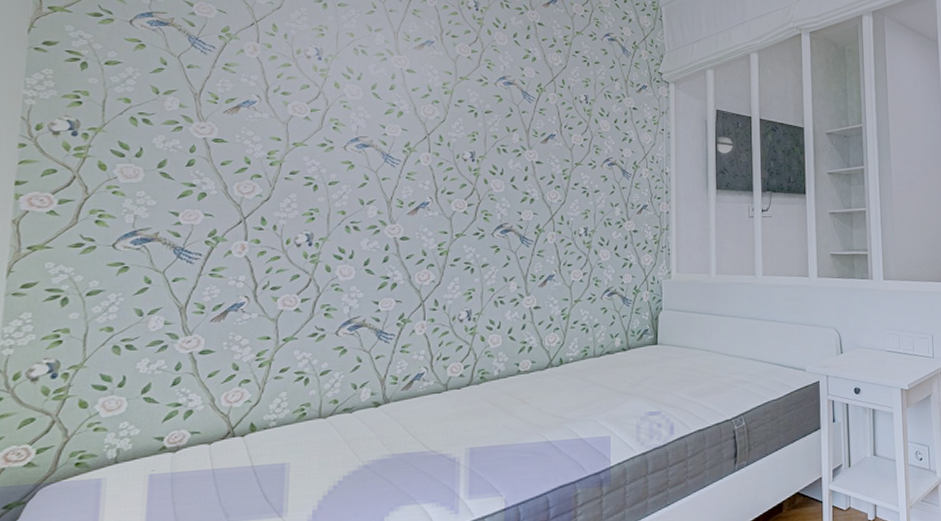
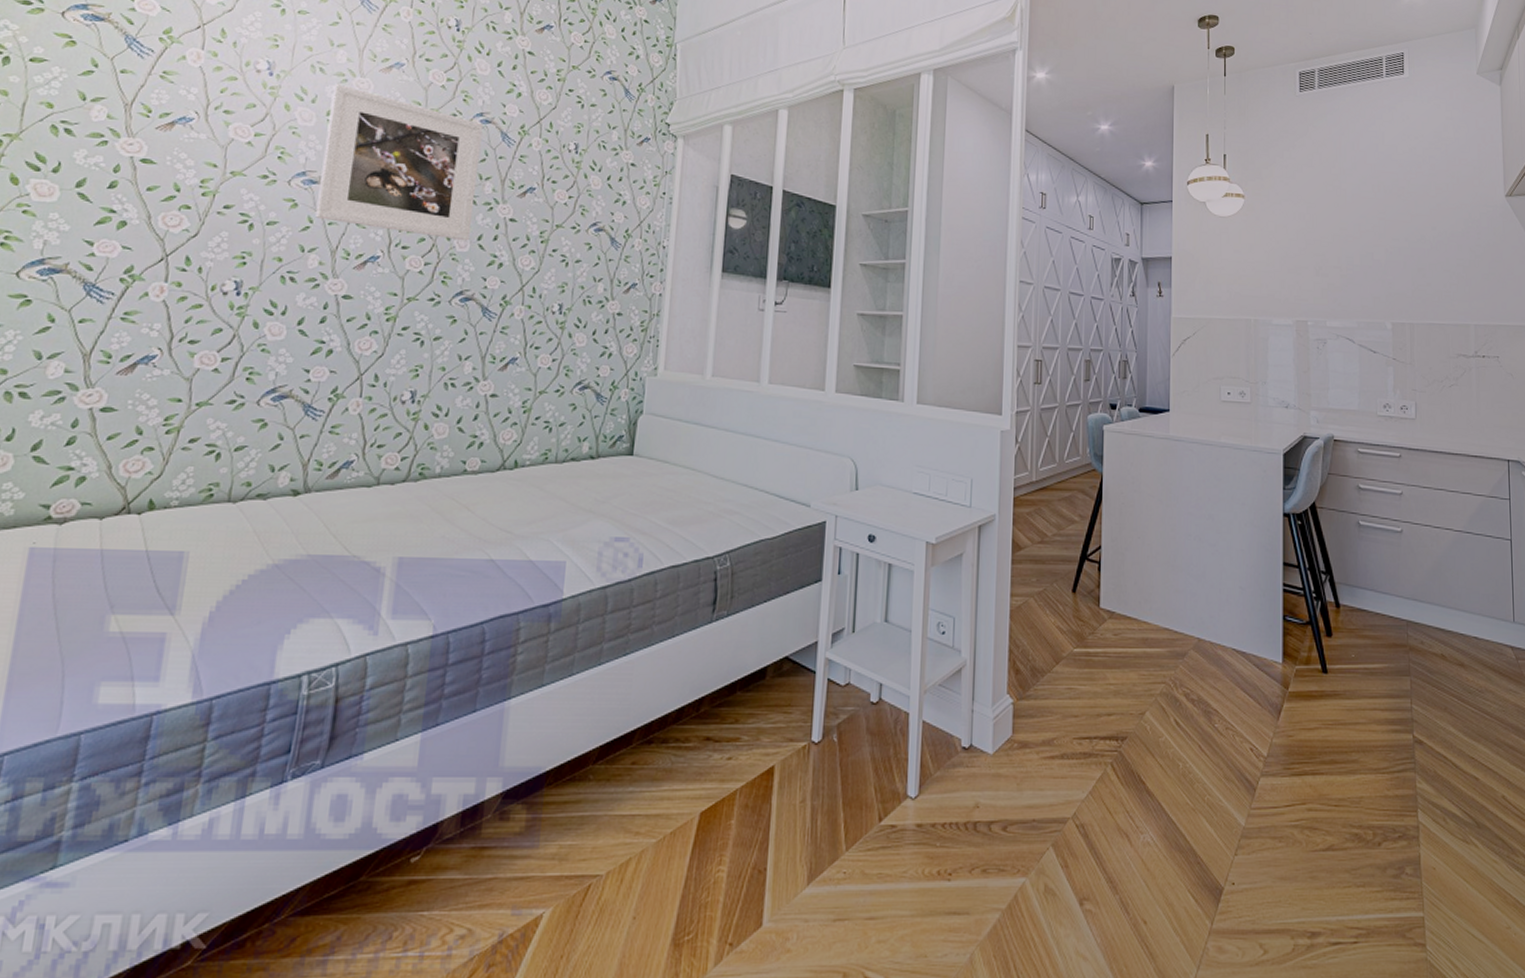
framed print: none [371,62,506,184] -> present [316,83,483,241]

